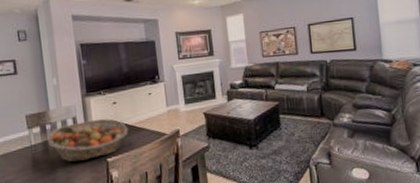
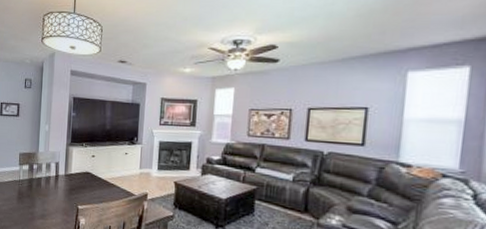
fruit basket: present [47,119,129,162] -> none [32,167,101,203]

